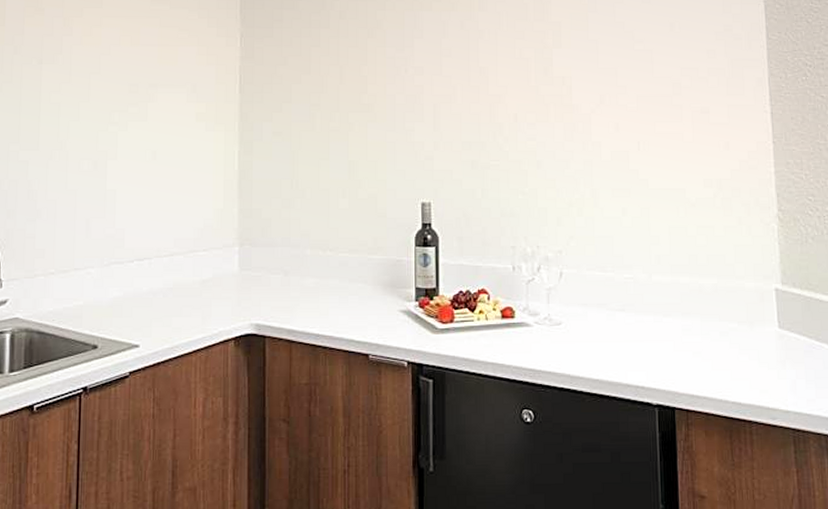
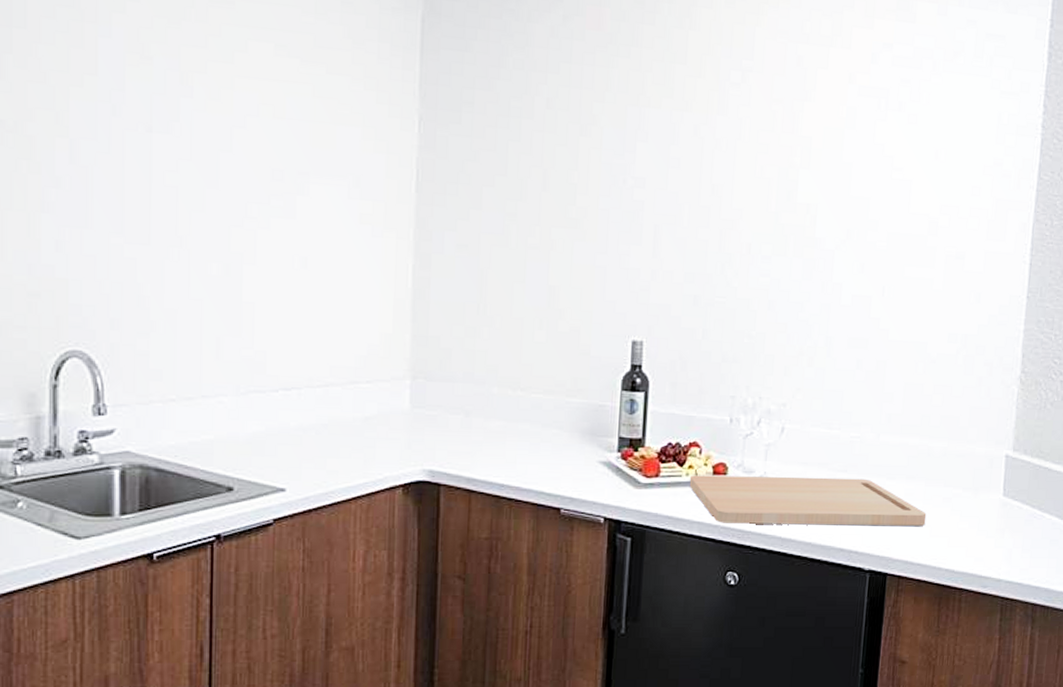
cutting board: none [481,316,706,363] -> present [689,475,927,526]

